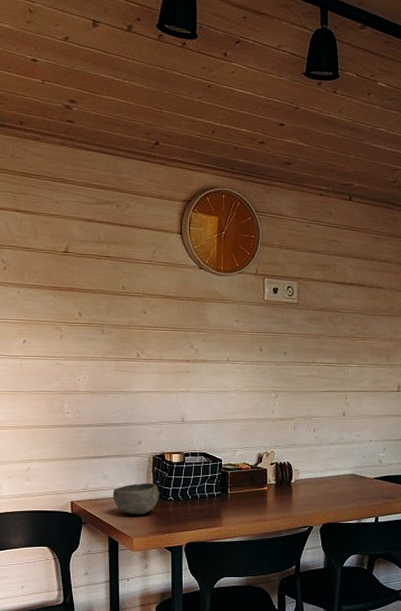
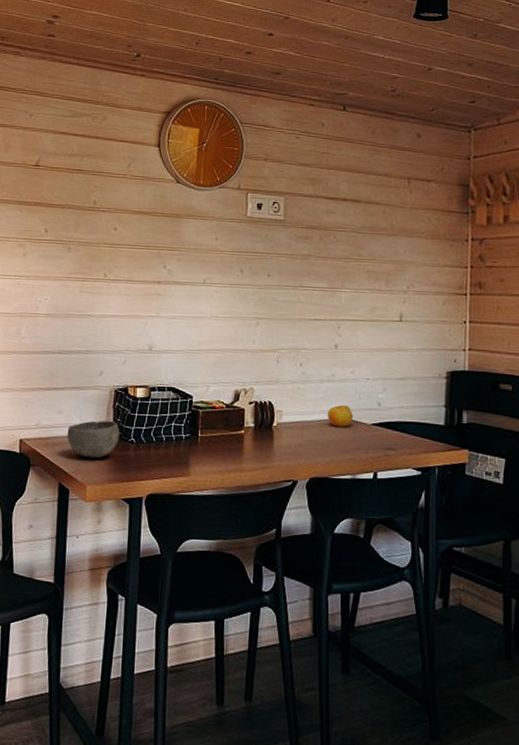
apple: none [336,463,359,481] -> present [327,405,354,427]

